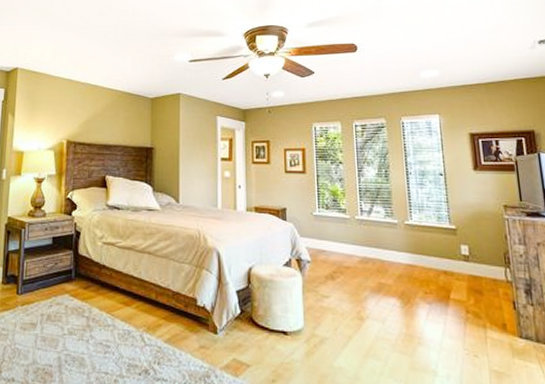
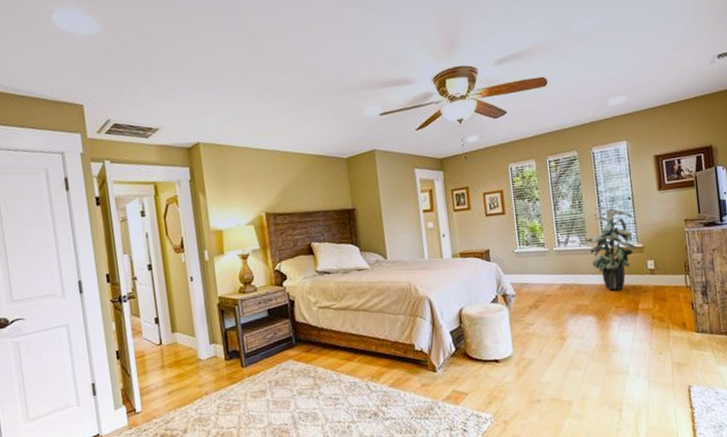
indoor plant: none [390,179,448,273] -> present [584,206,636,290]

